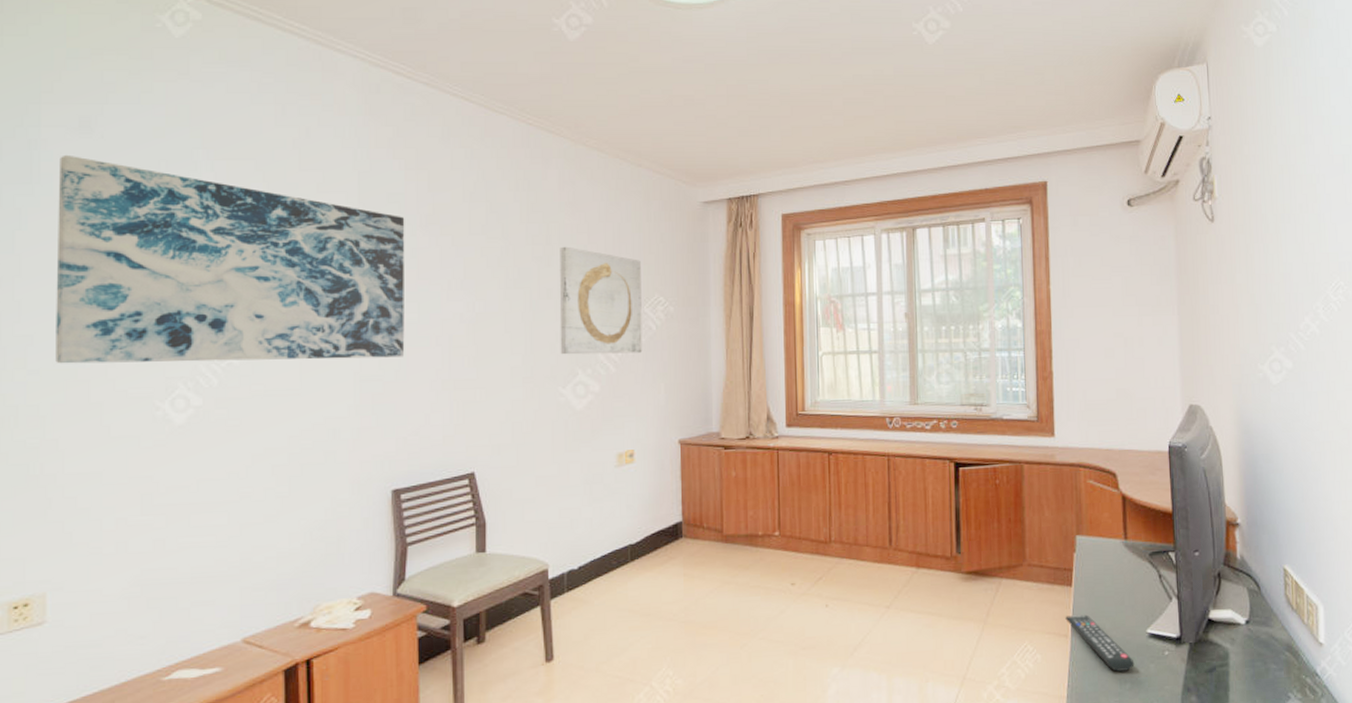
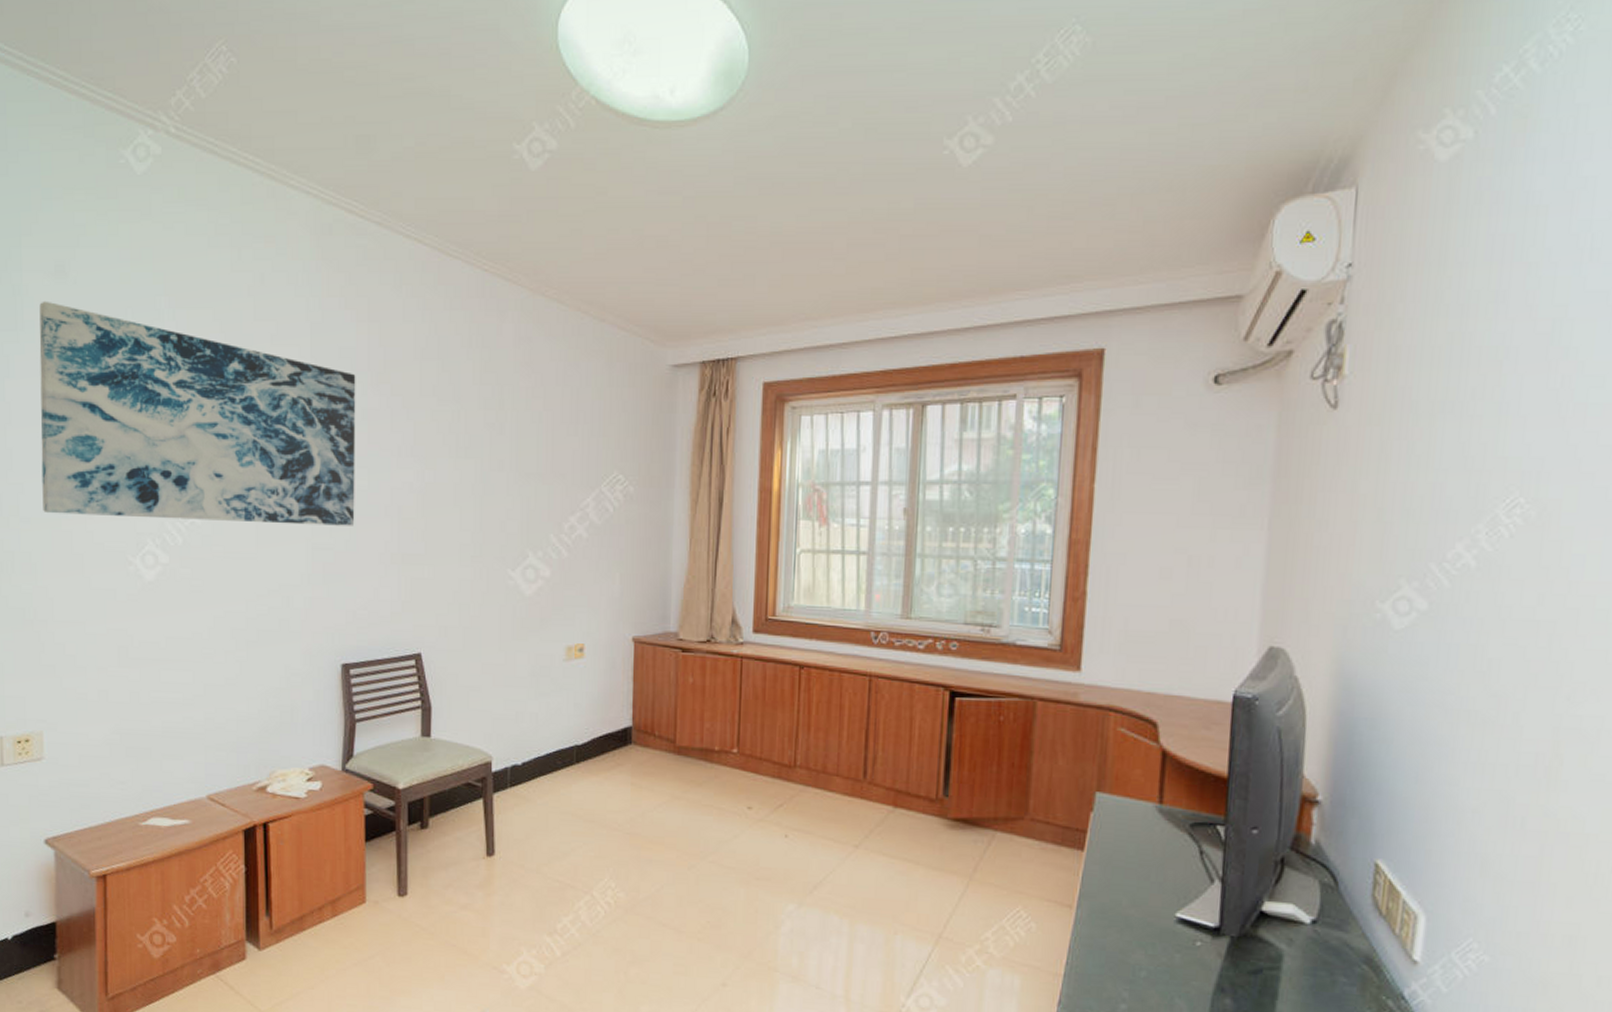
wall art: present [559,246,643,355] -> none [510,412,600,537]
remote control: present [1065,614,1135,672] -> none [1071,883,1155,957]

